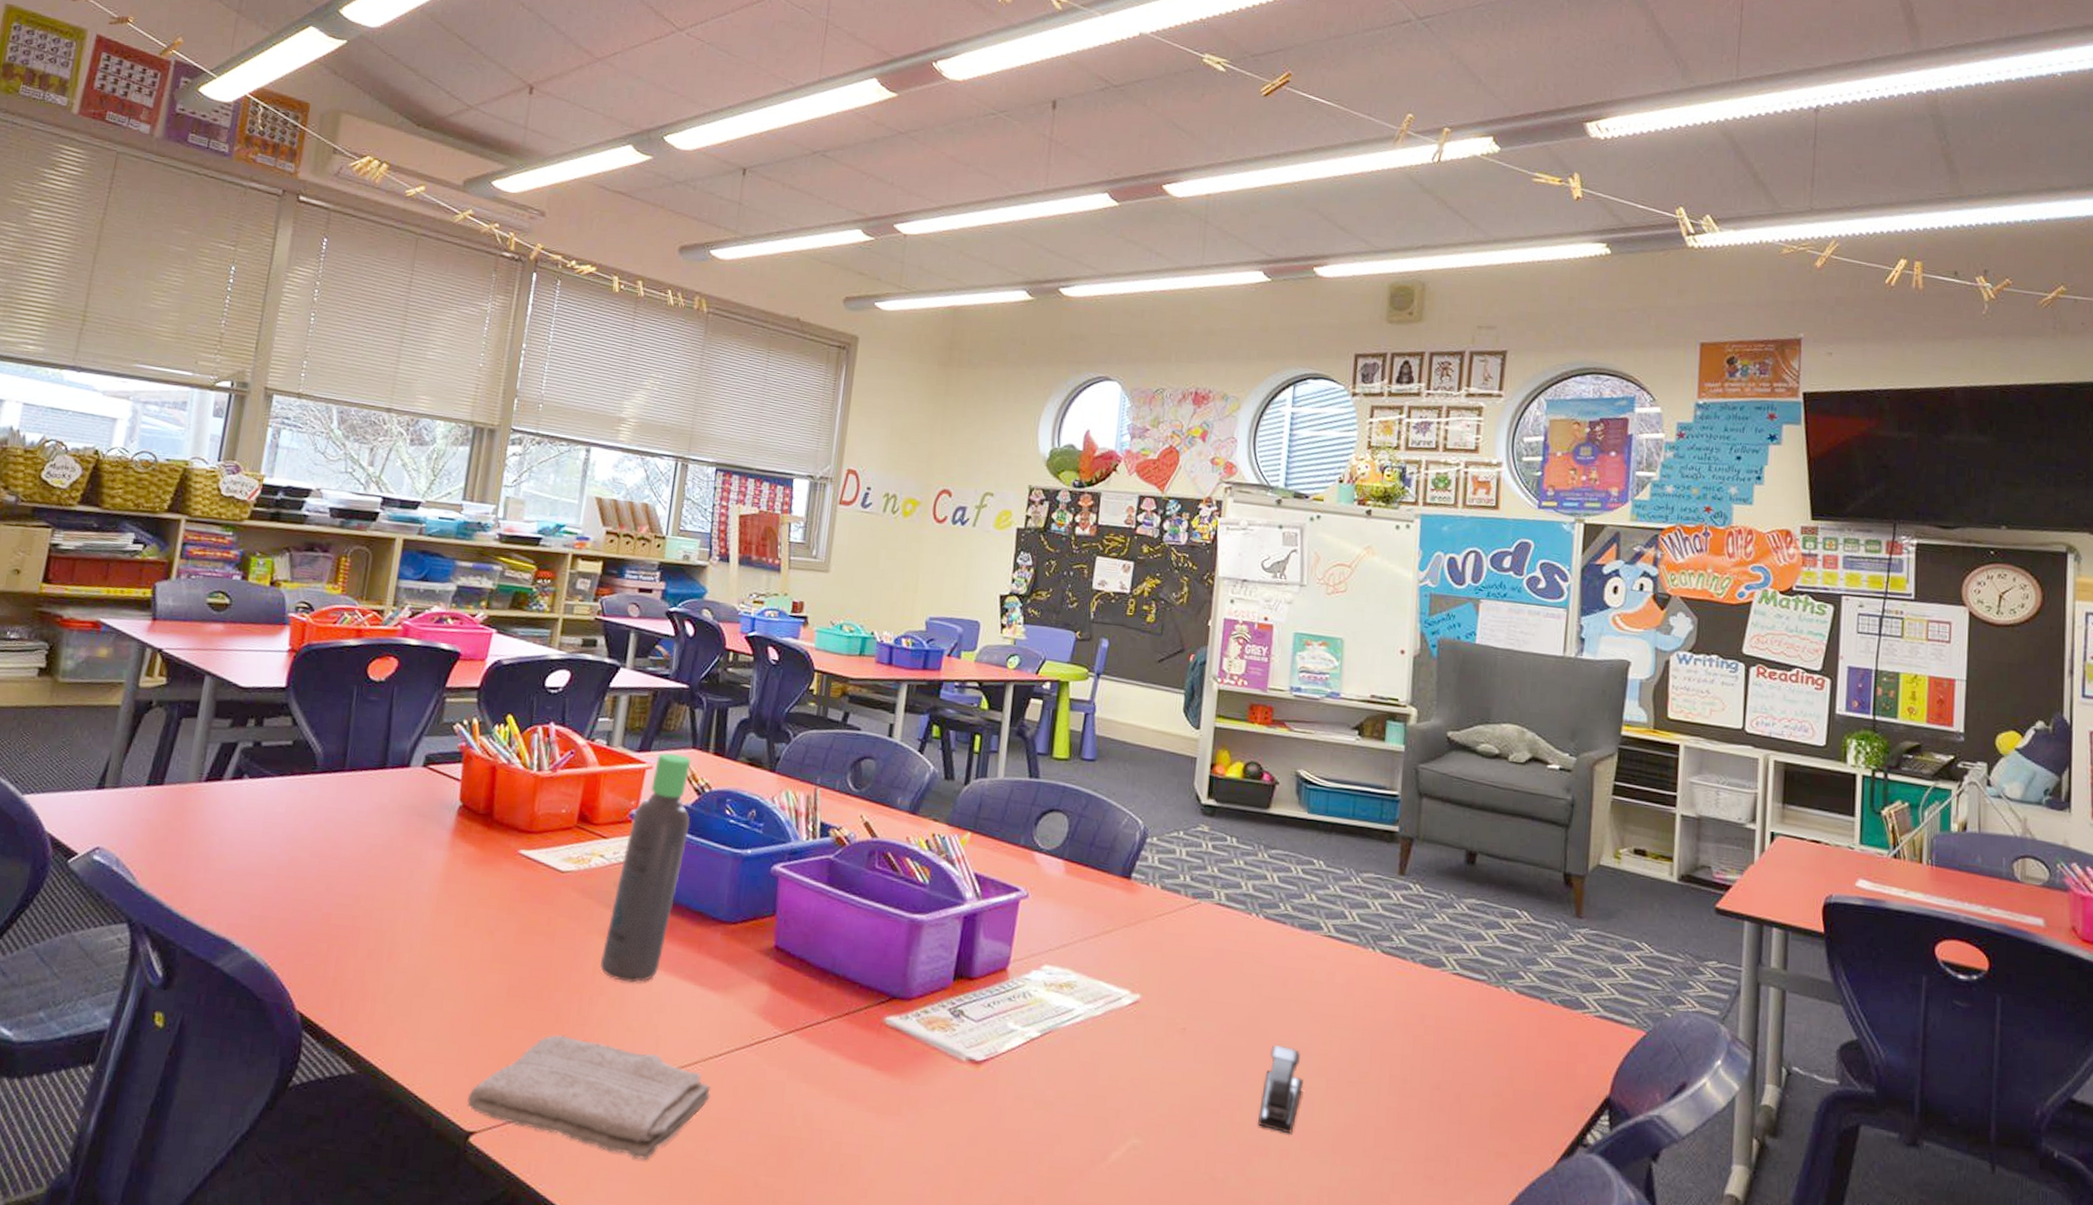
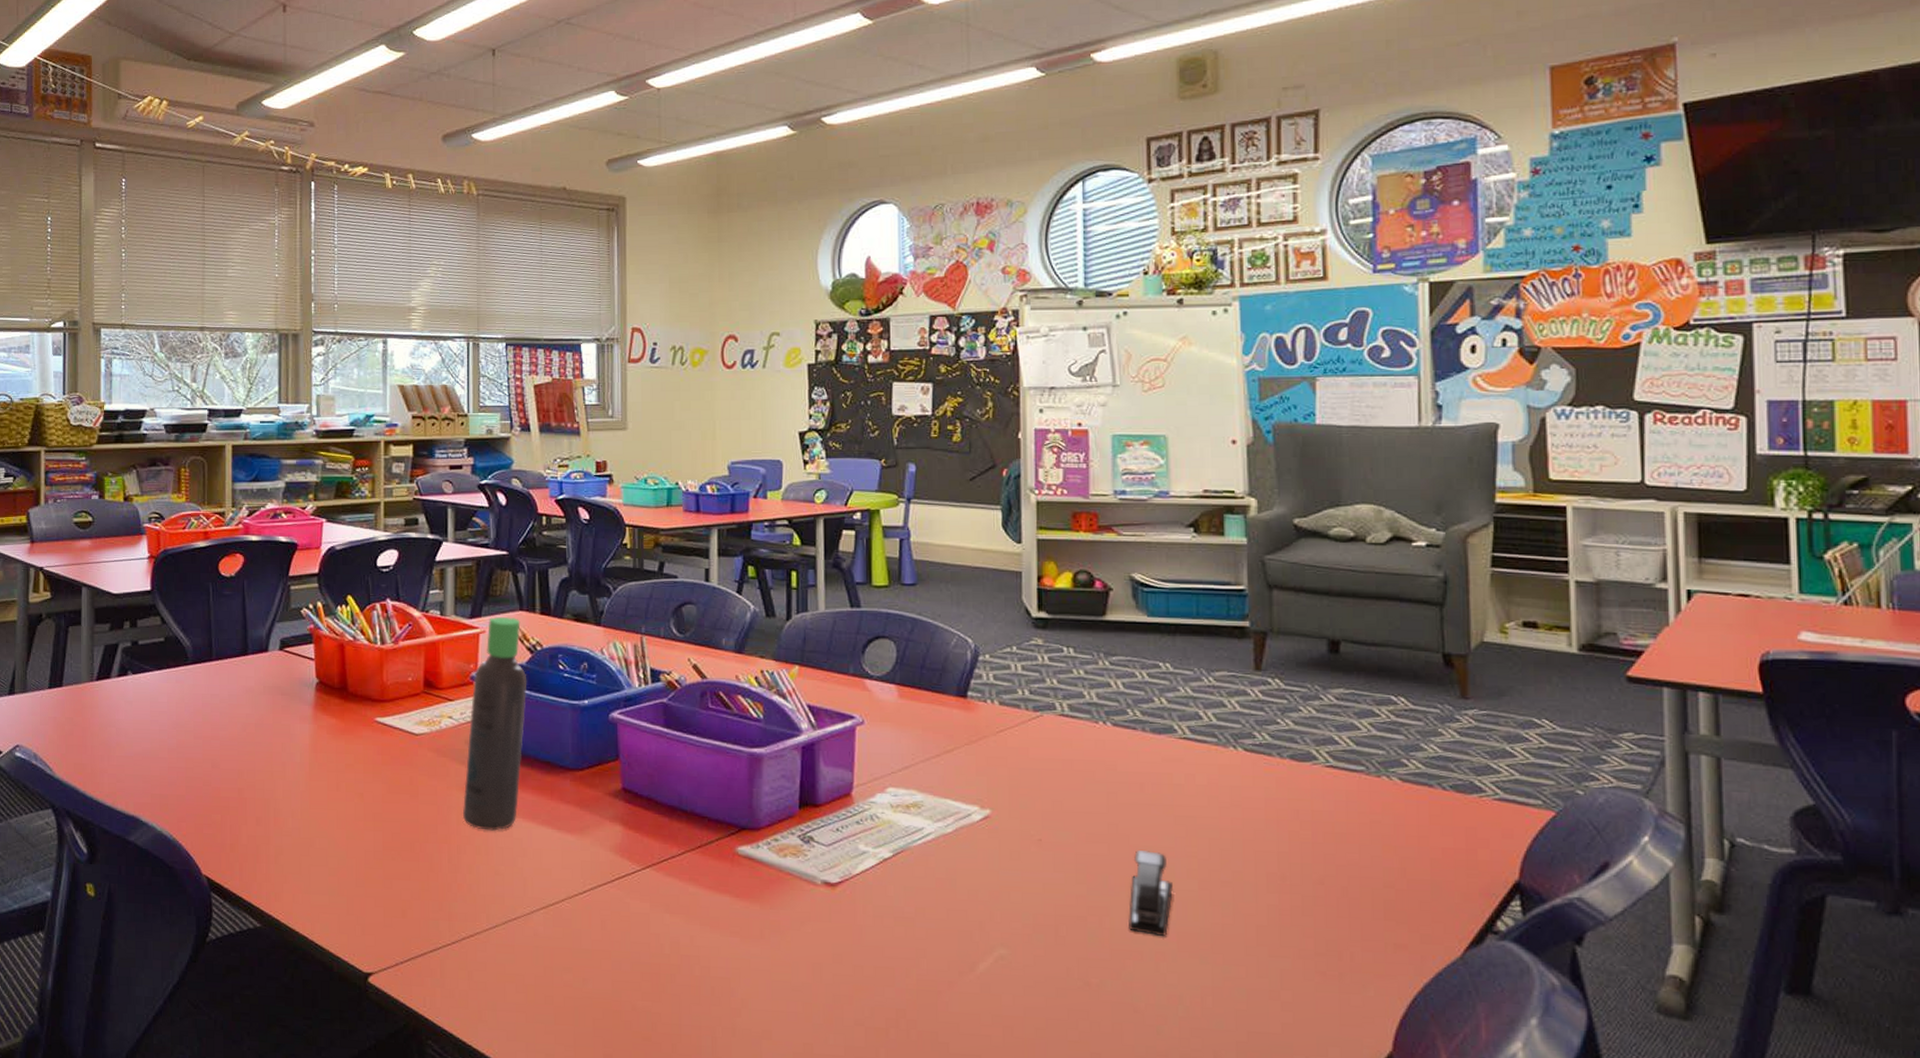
washcloth: present [467,1034,711,1160] -> none [362,882,580,991]

